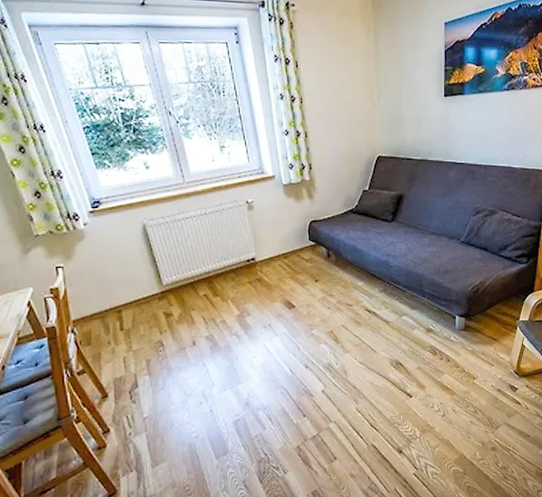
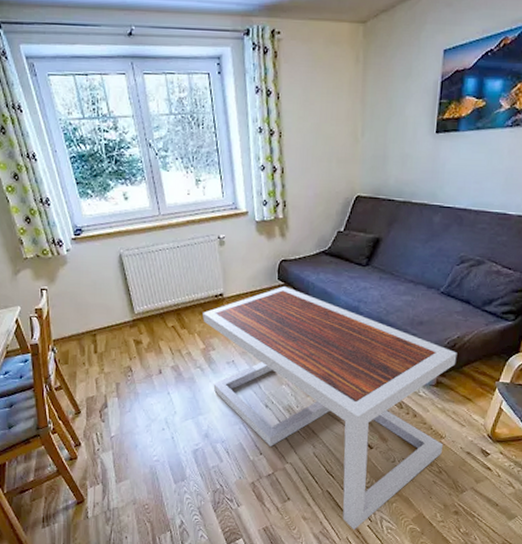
coffee table: none [235,246,481,480] -> present [203,286,457,530]

